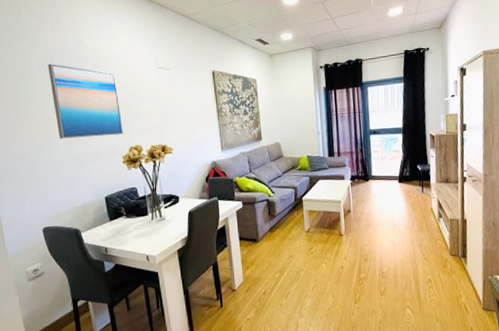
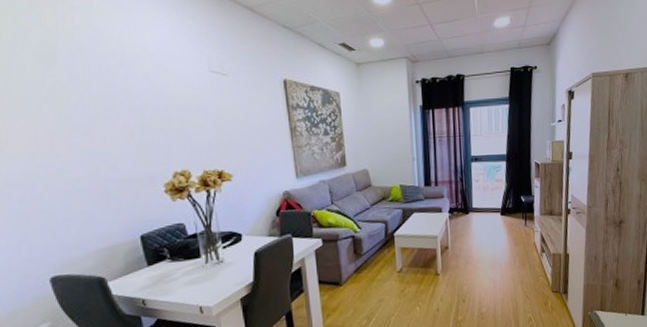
wall art: present [48,63,123,139] -> none [49,58,164,161]

